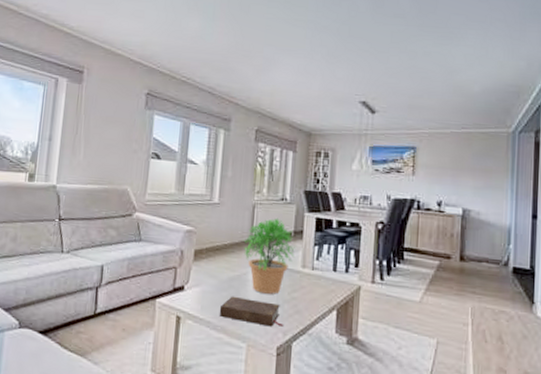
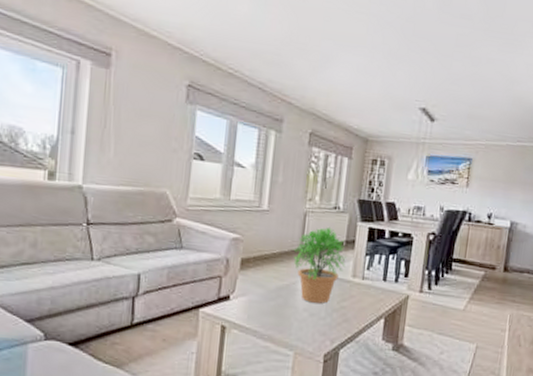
book: present [219,296,284,327] -> none [266,305,332,335]

